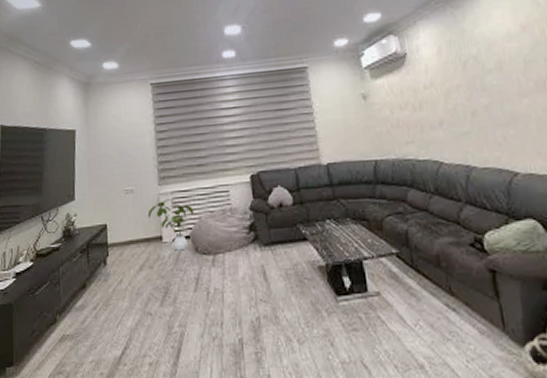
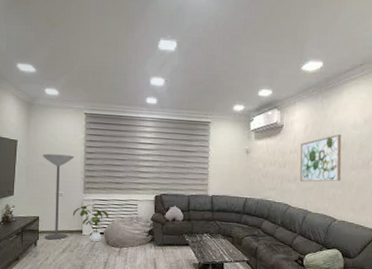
floor lamp: none [105,138,145,255] -> present [42,153,75,240]
wall art: none [436,52,509,125] -> present [299,134,342,182]

